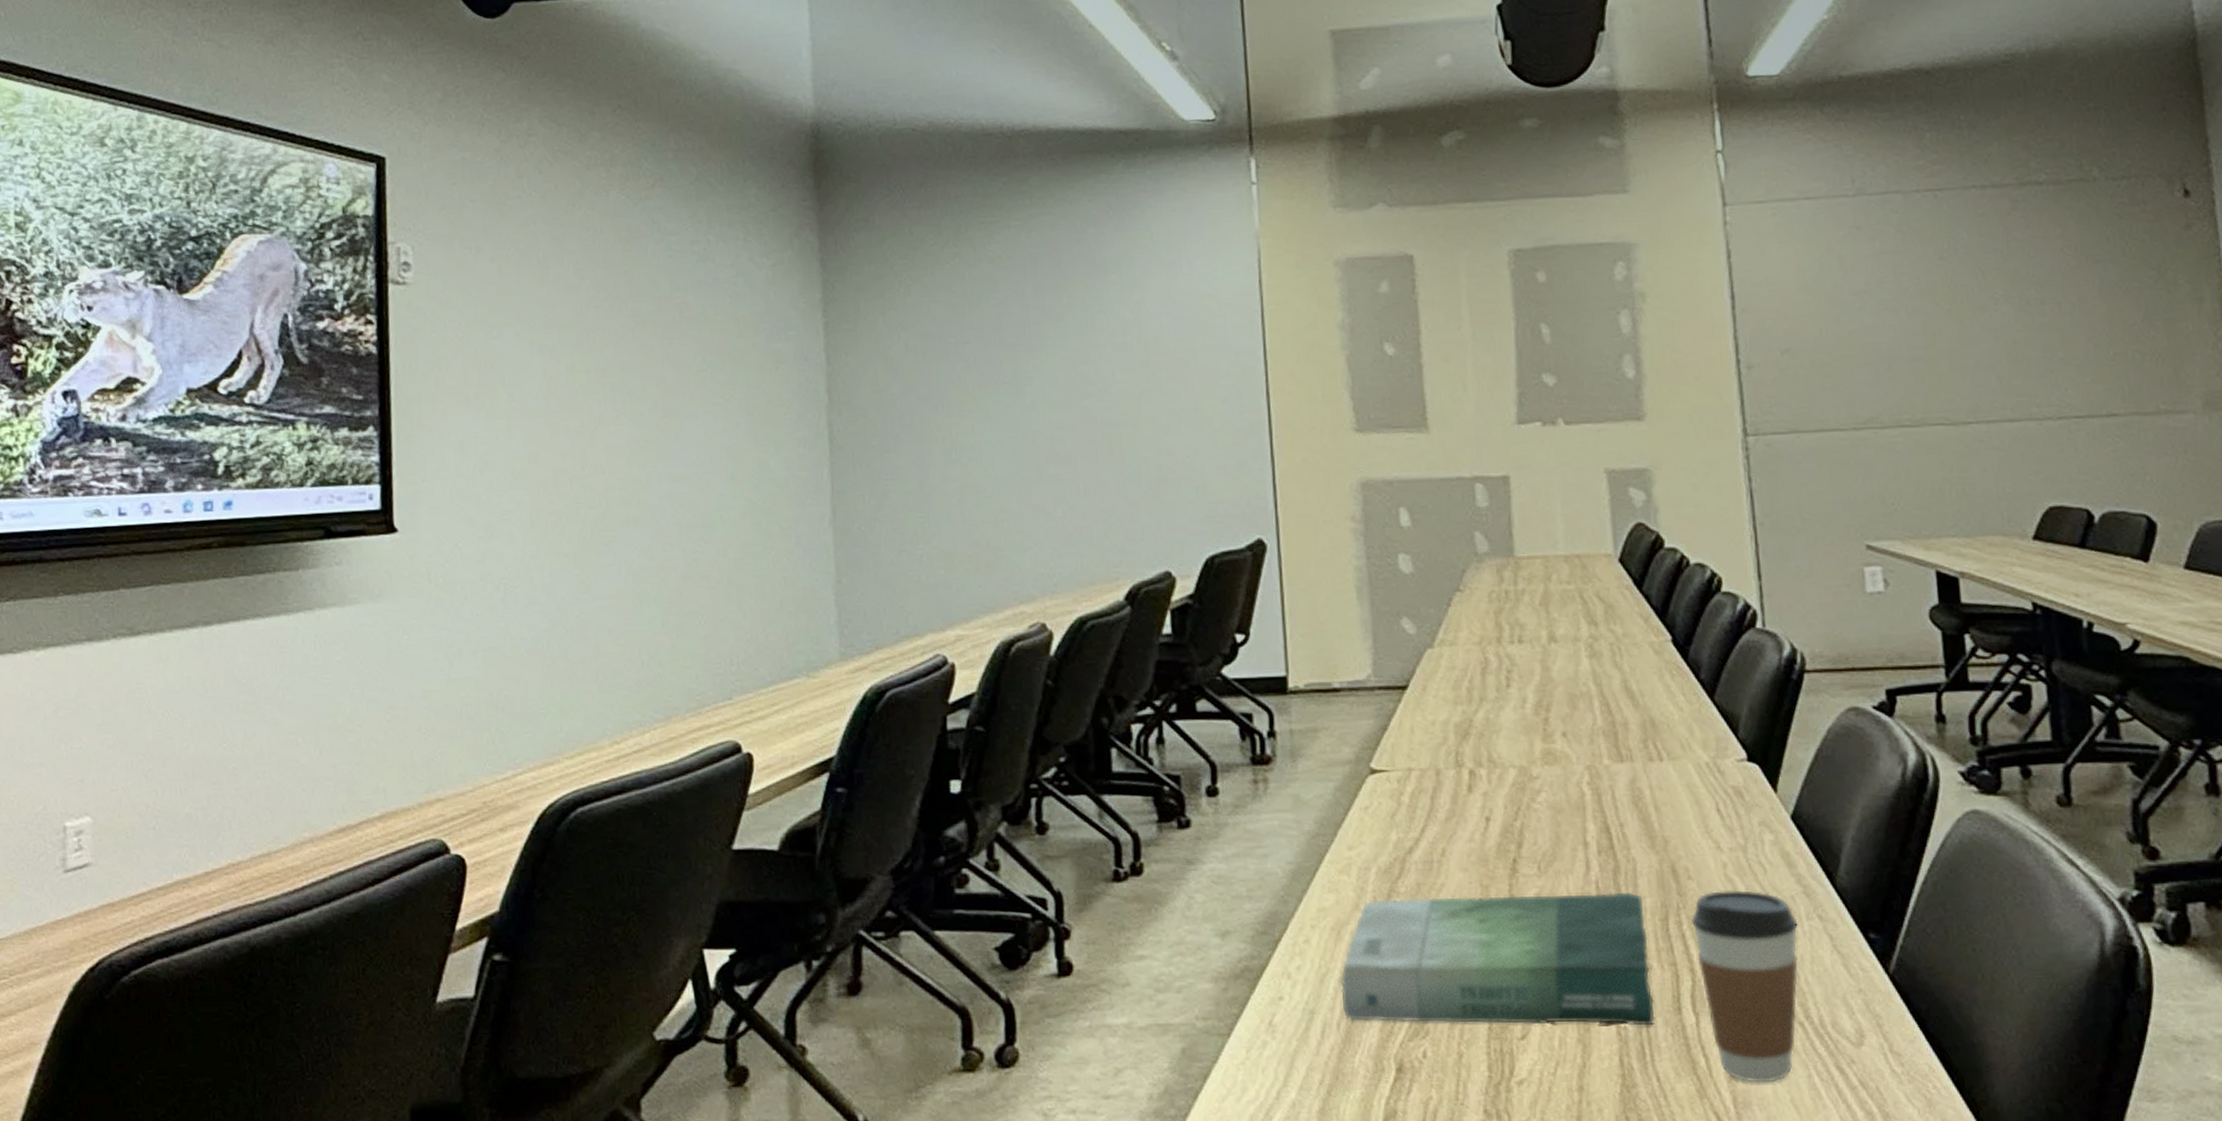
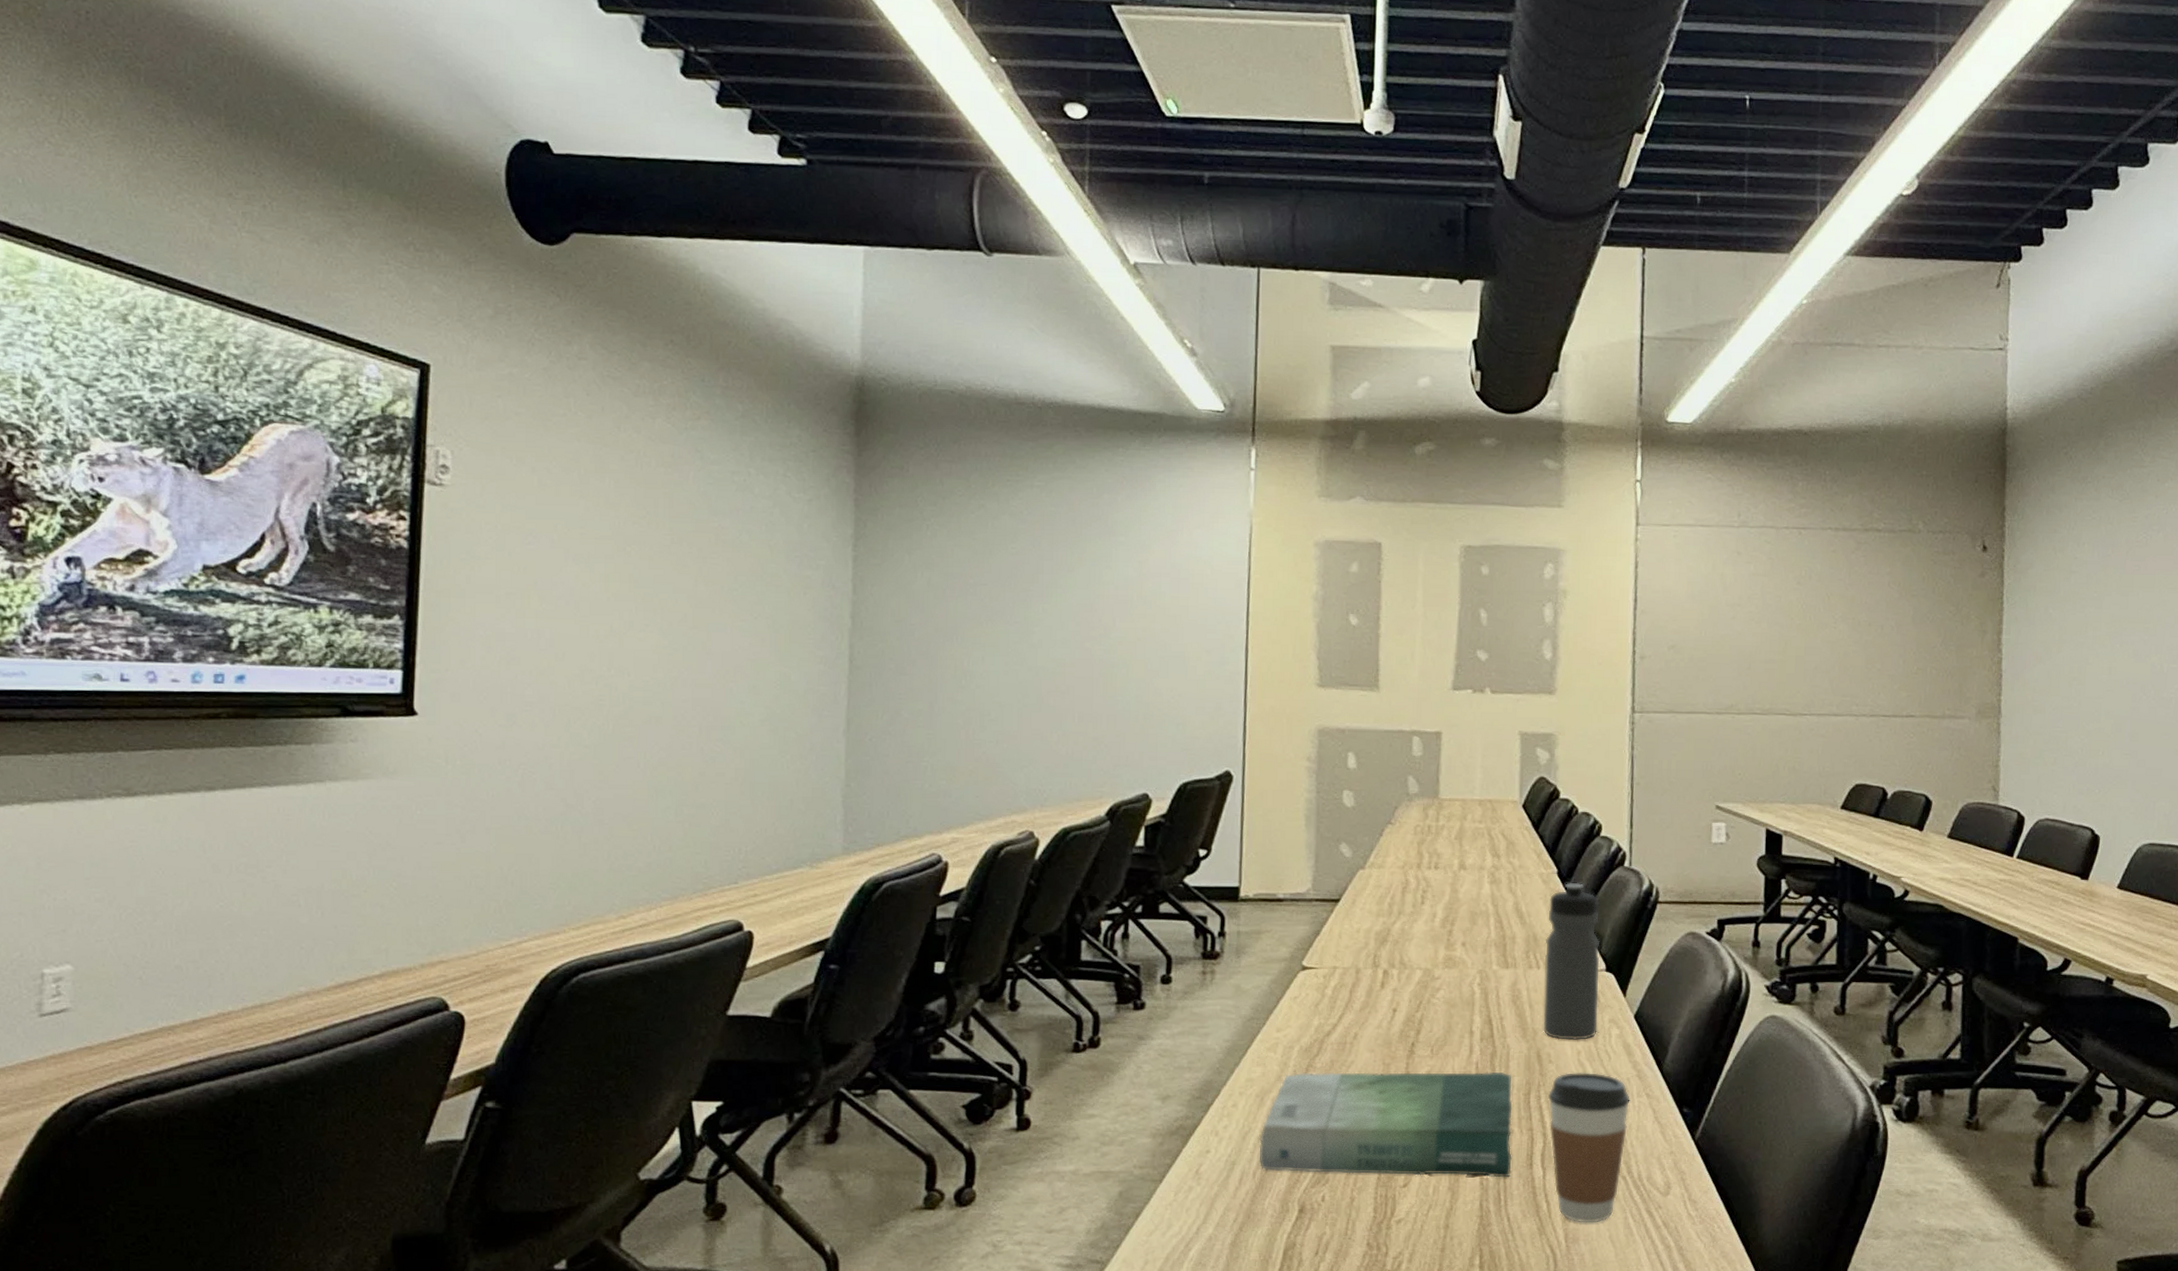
water bottle: none [1665,651,1746,850] -> present [1543,882,1601,1040]

